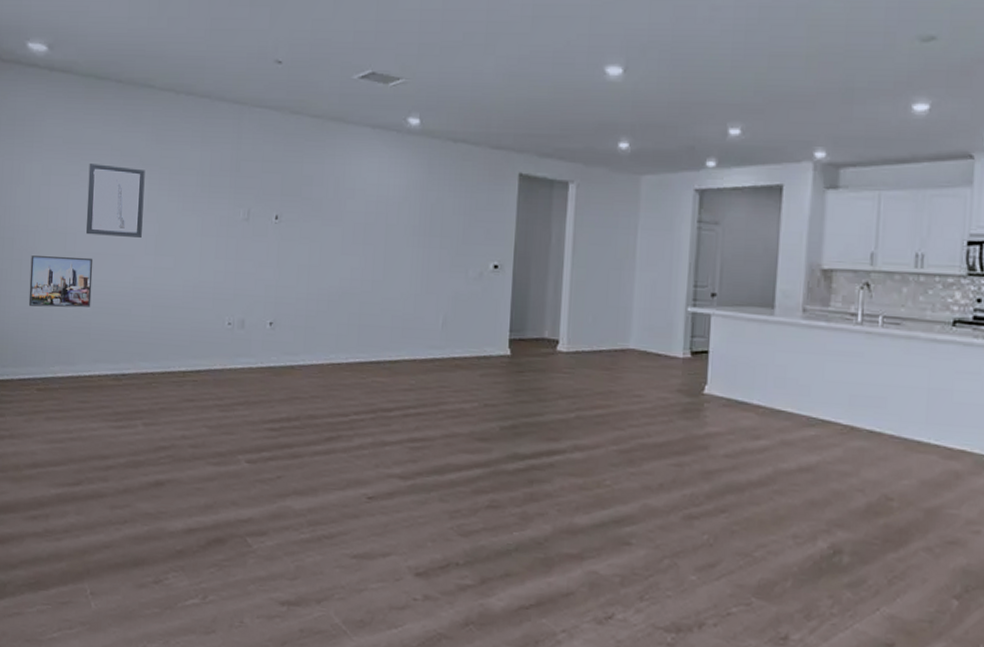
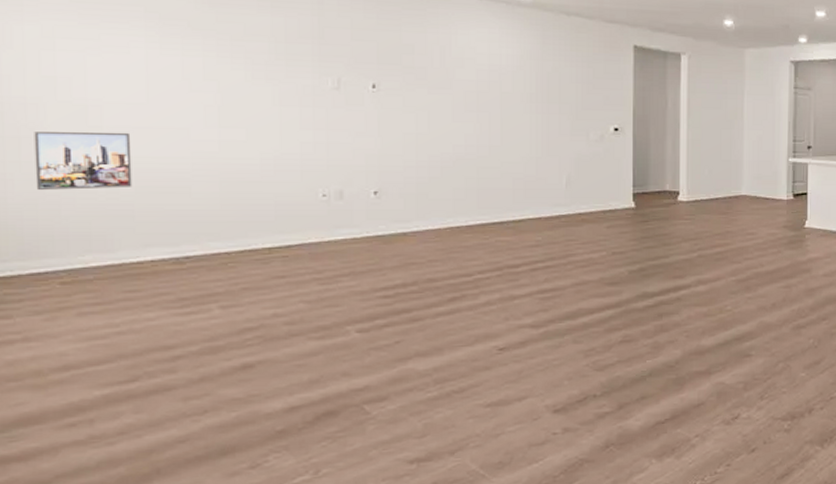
wall art: present [86,164,145,238] -> none [113,27,198,109]

